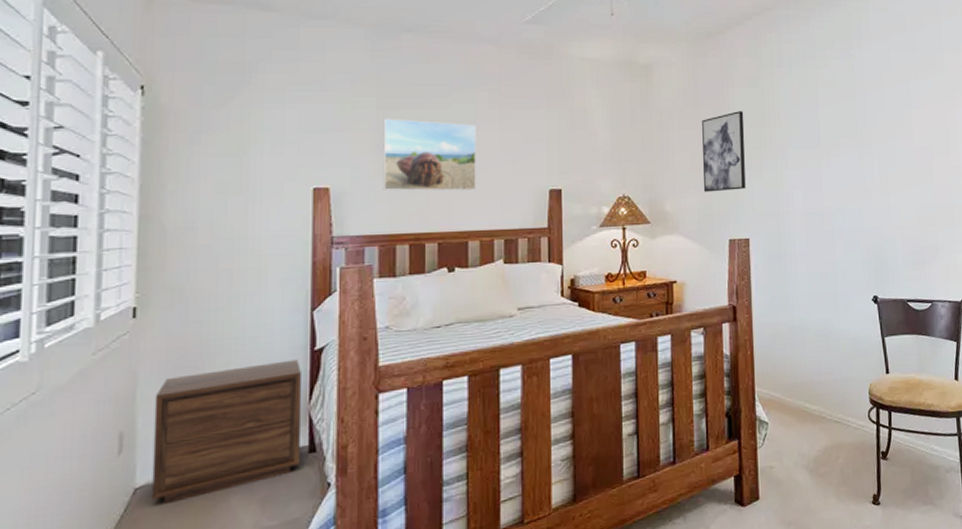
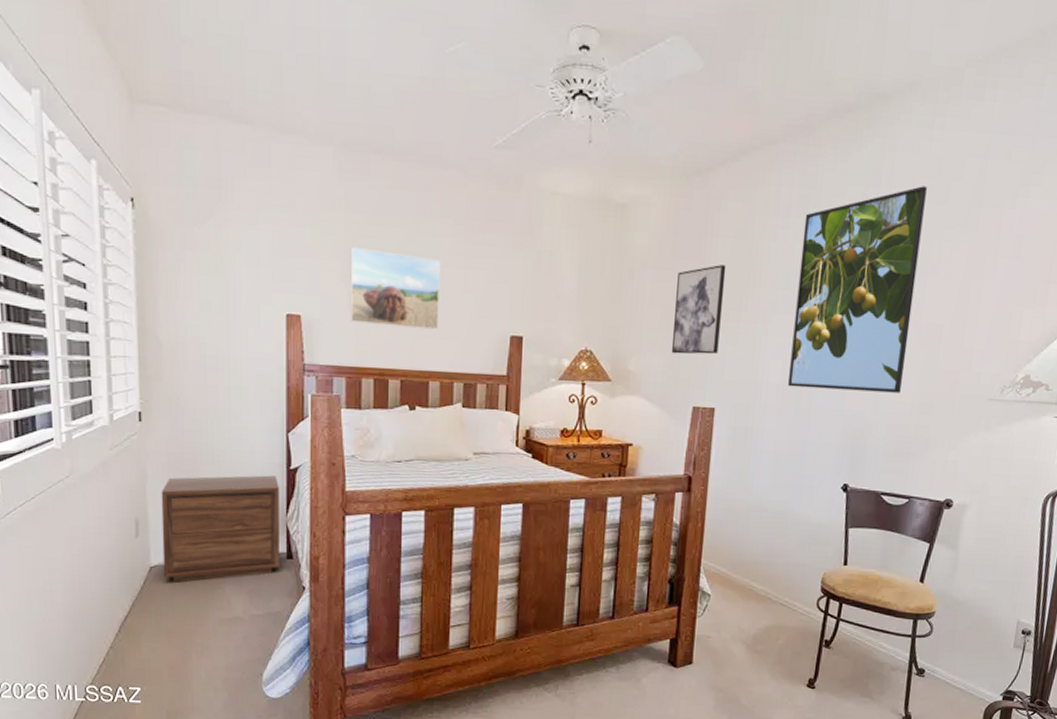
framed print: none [804,38,907,212] -> present [788,186,927,393]

